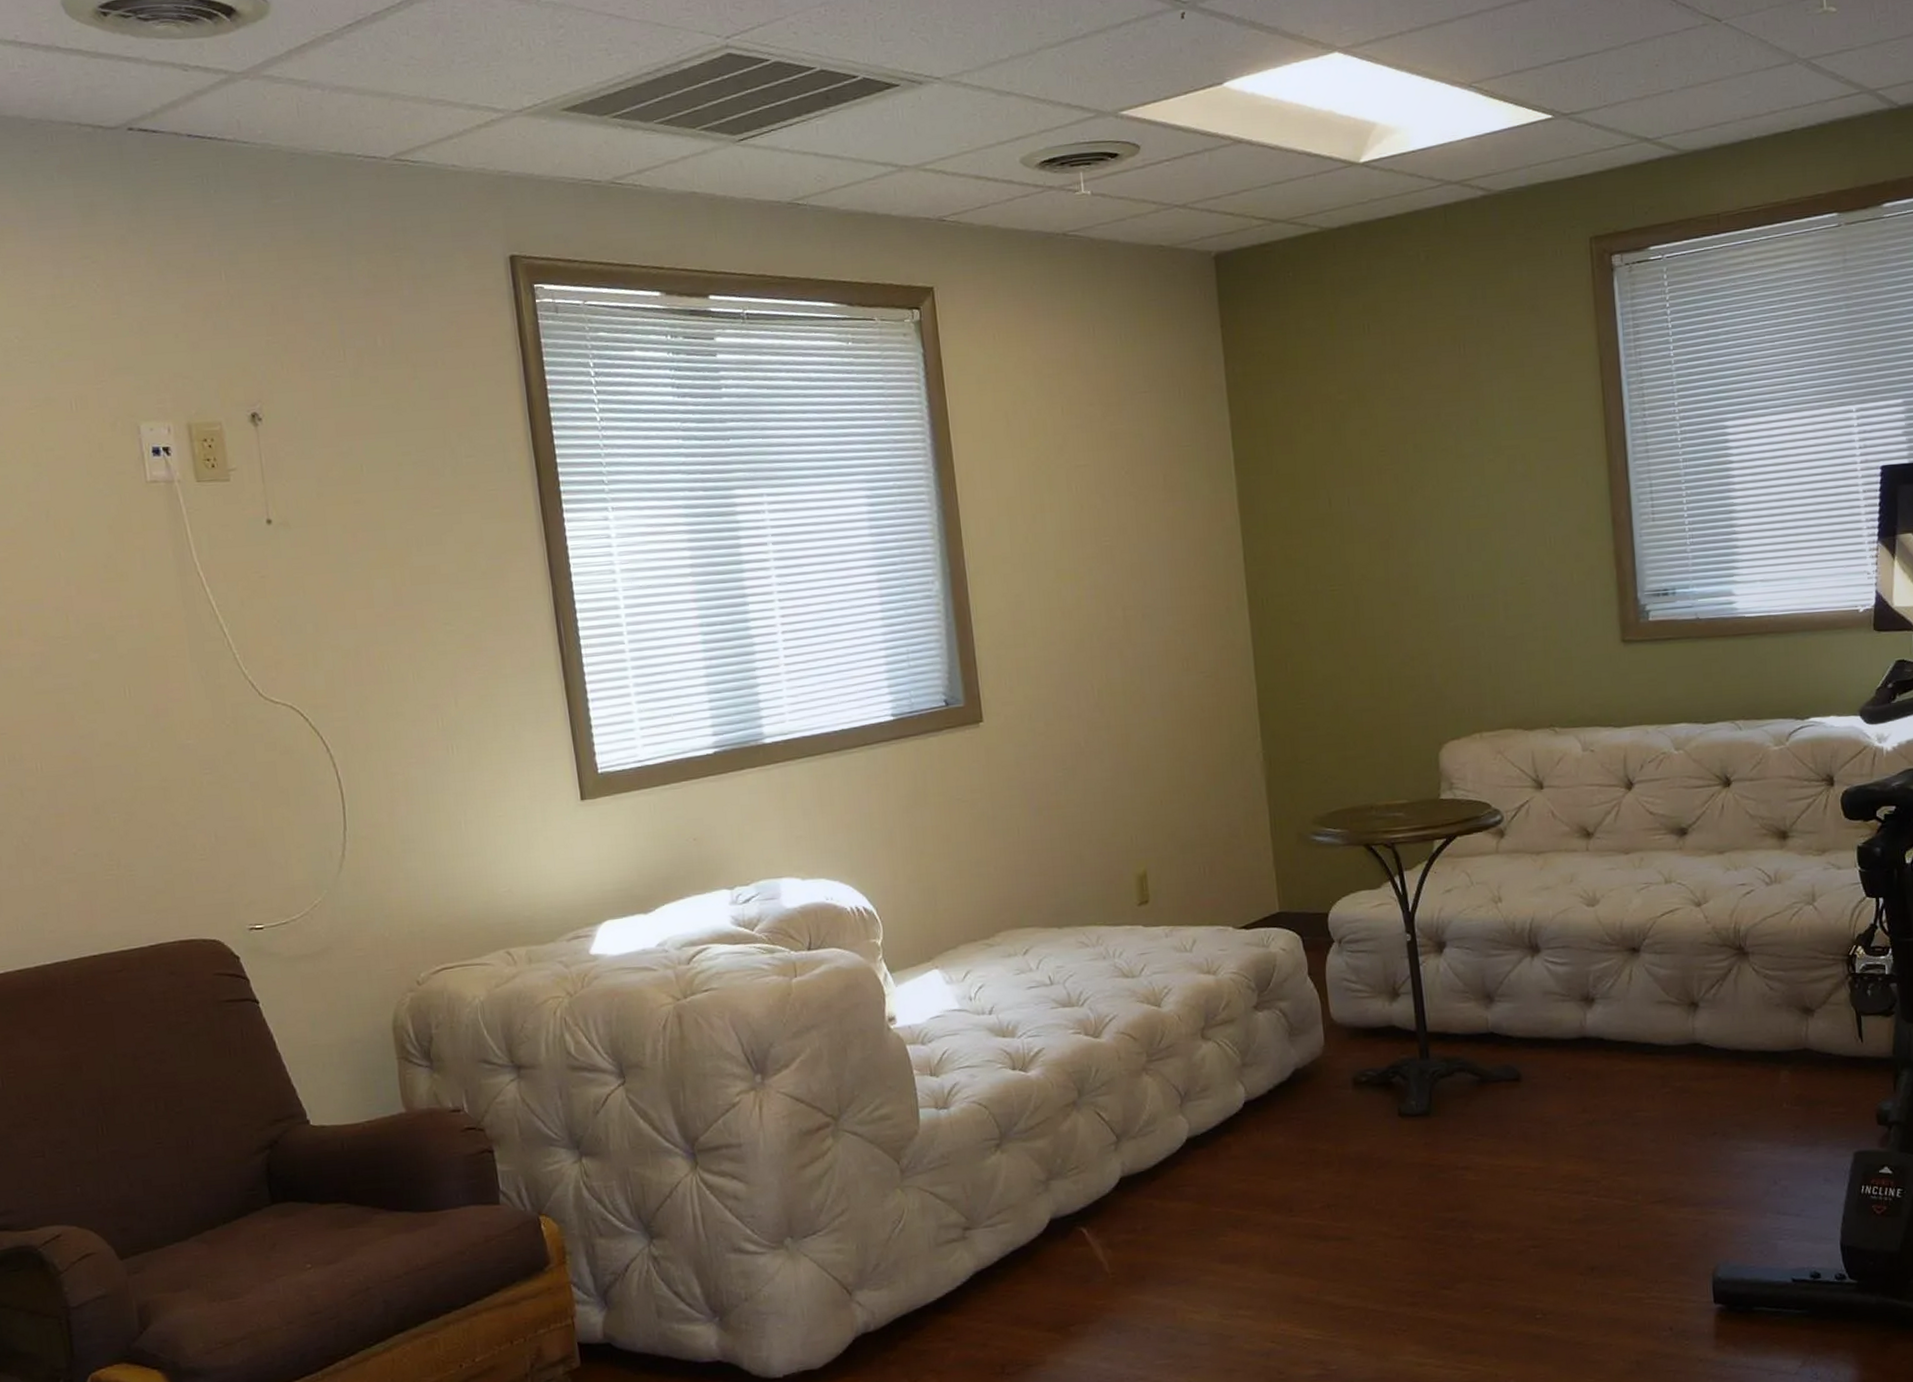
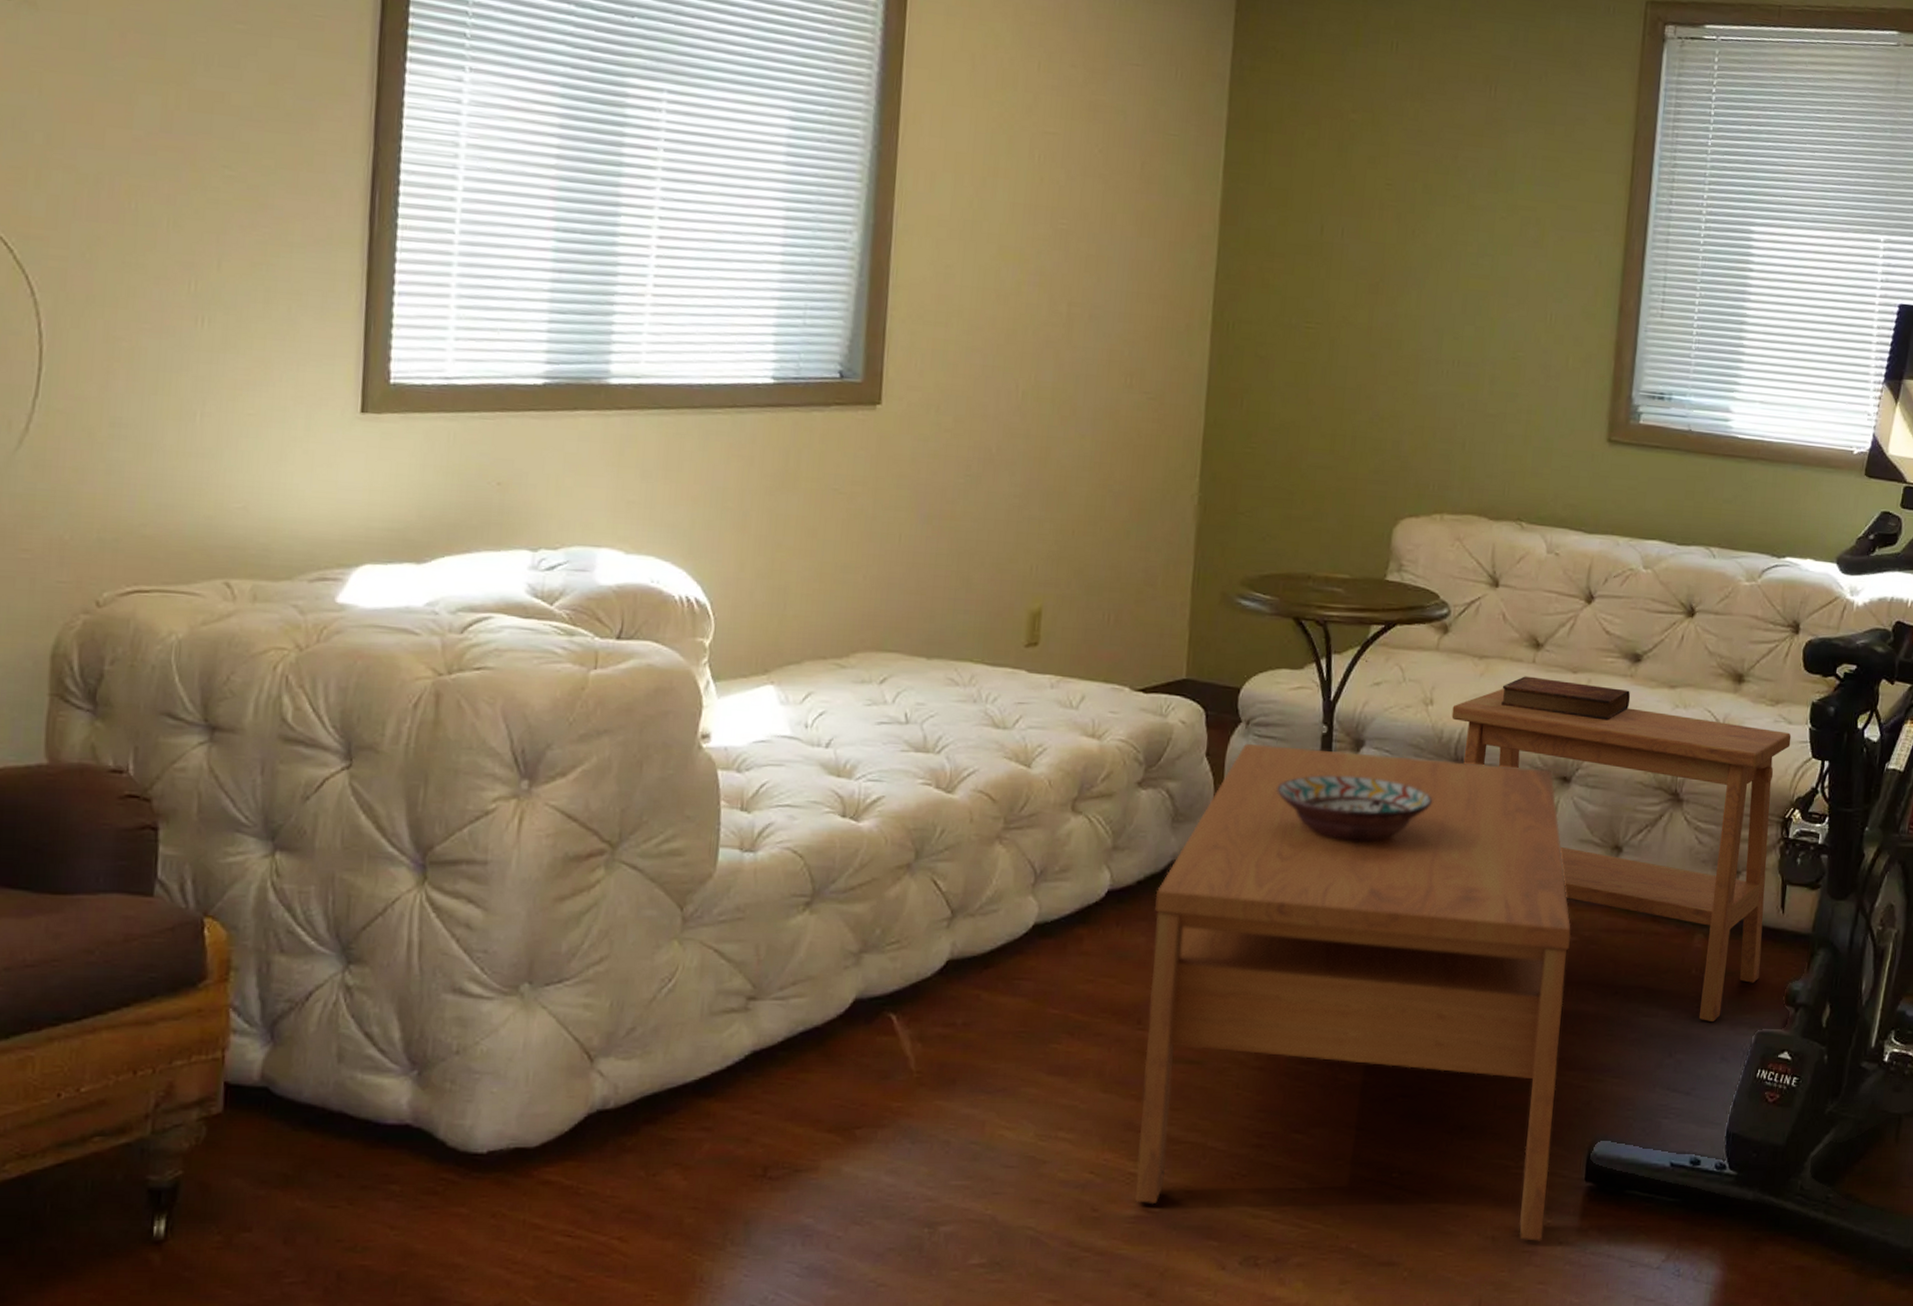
coffee table: none [1285,944,1683,1364] -> present [1135,743,1572,1241]
decorative bowl: none [1375,973,1516,1032] -> present [1277,775,1432,842]
side table: none [1520,877,1849,1149] -> present [1451,689,1792,1022]
bible: none [1562,861,1683,893] -> present [1501,676,1631,721]

